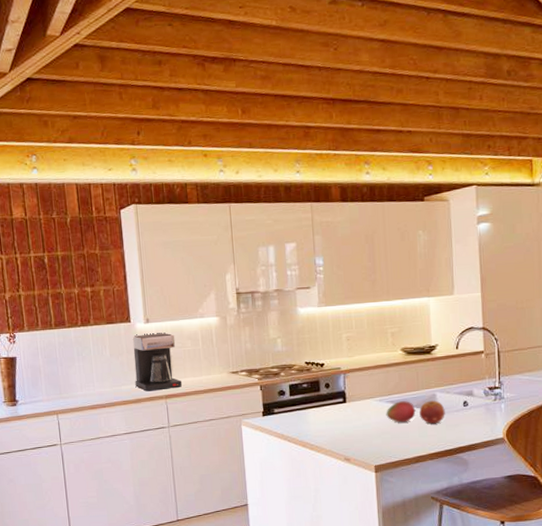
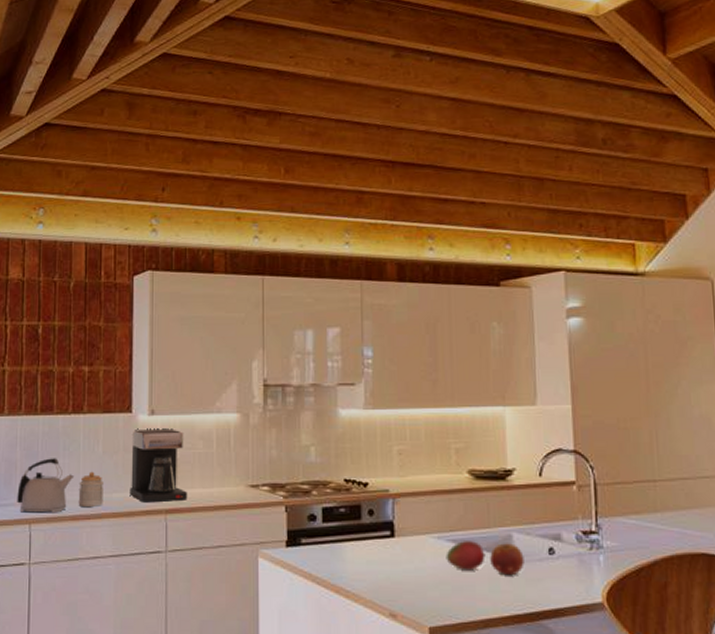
kettle: none [43,362,89,406] -> present [17,458,75,513]
jar: none [93,370,115,399] -> present [78,471,103,508]

